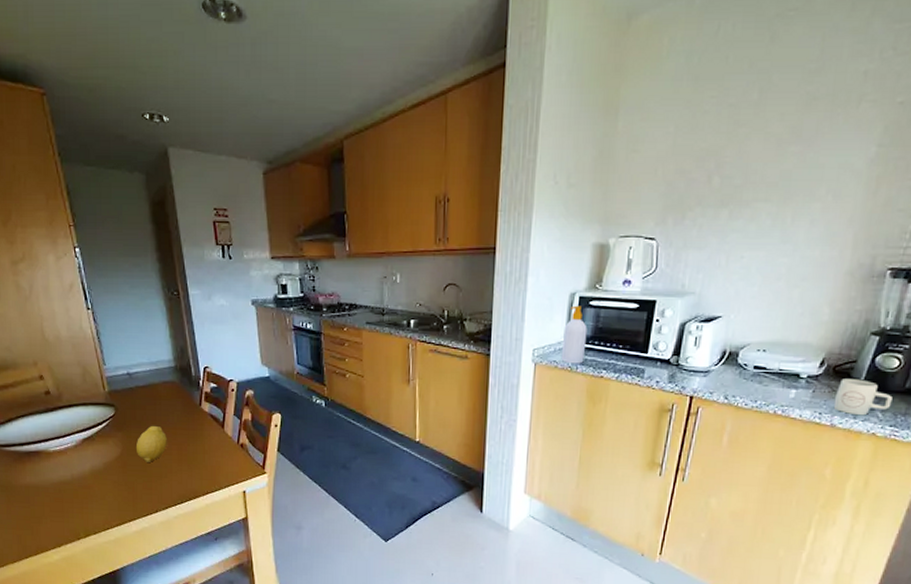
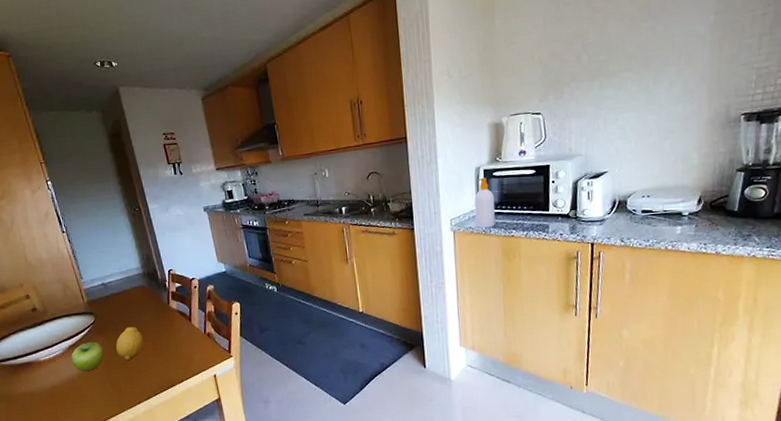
fruit: none [84,437,122,469] -> present [71,342,104,371]
mug: present [833,379,892,416] -> none [715,210,765,243]

